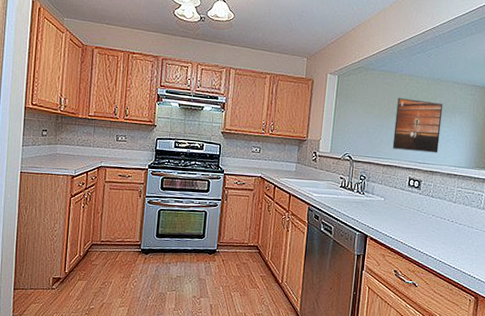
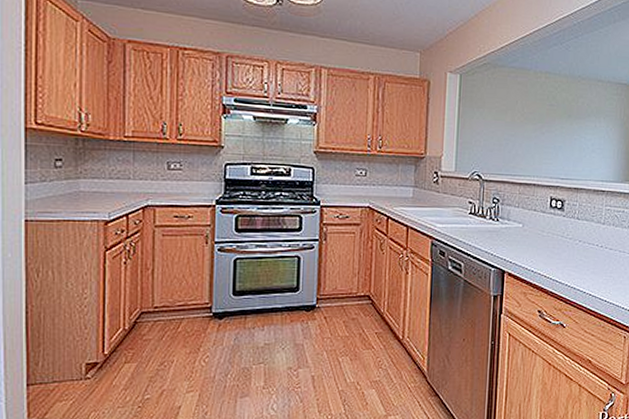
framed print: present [392,98,444,153] -> none [529,100,586,166]

